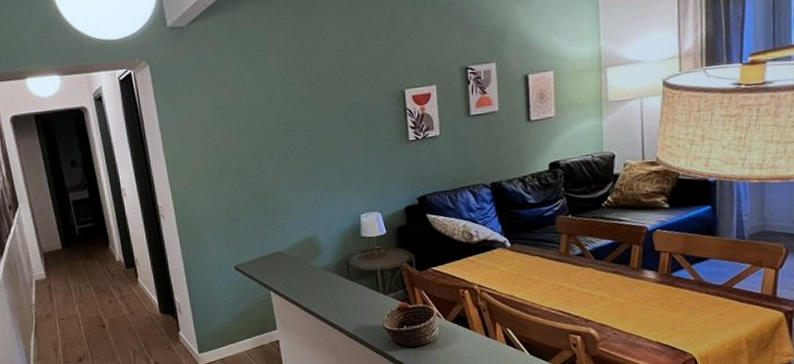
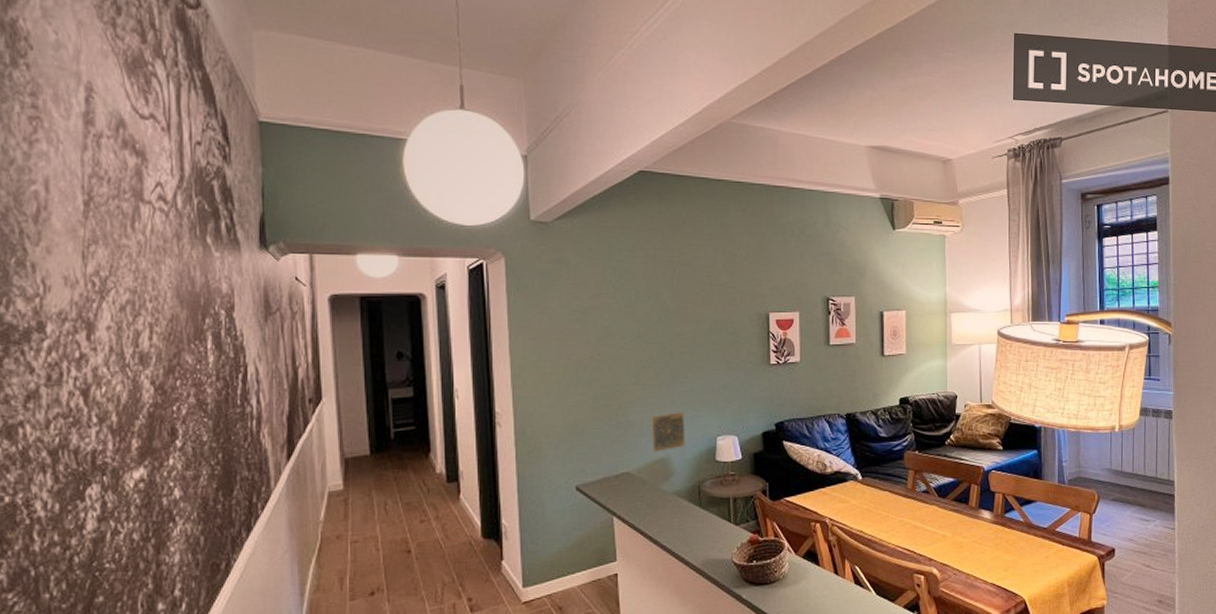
decorative tile: none [296,194,332,232] -> present [651,412,686,452]

